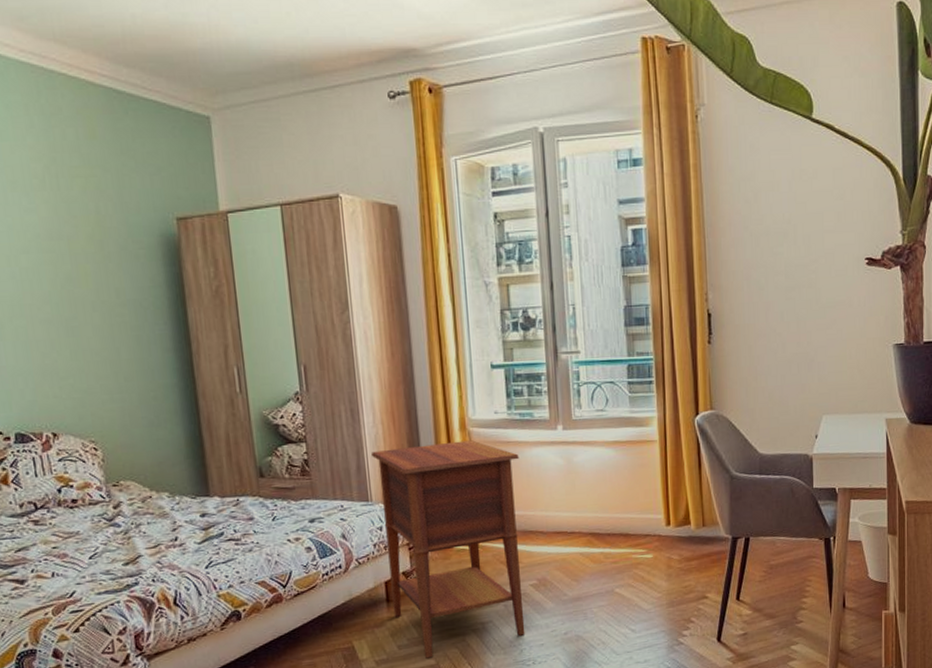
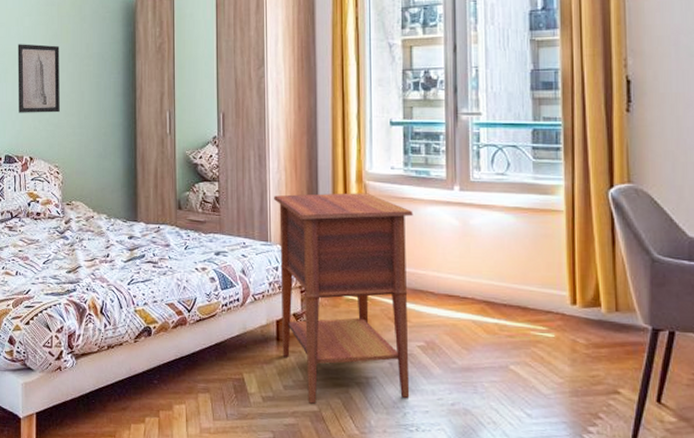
wall art: none [13,290,89,379] -> present [17,44,60,113]

